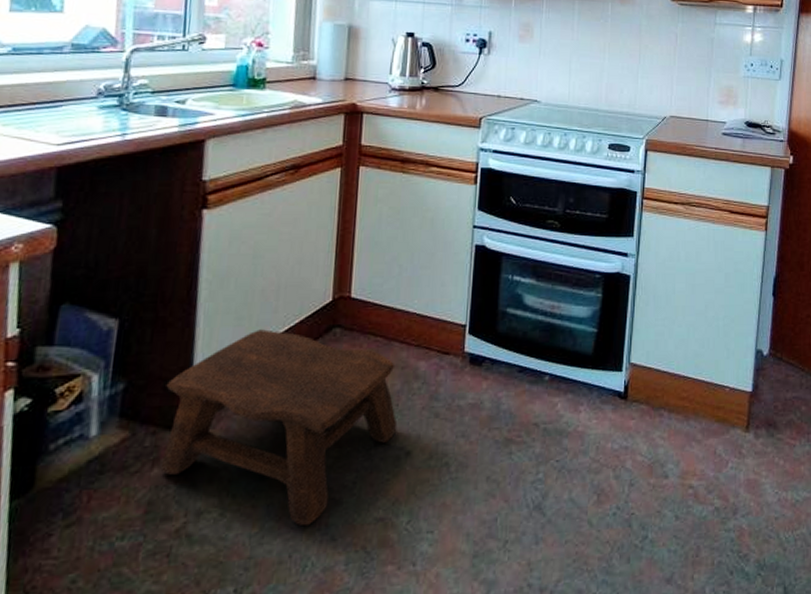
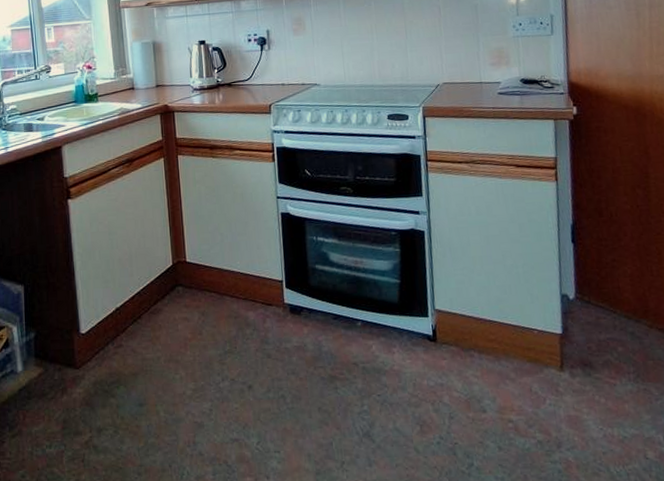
stool: present [160,329,398,527] -> none [62,289,238,443]

